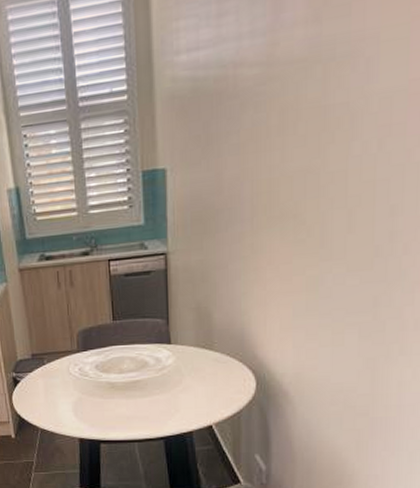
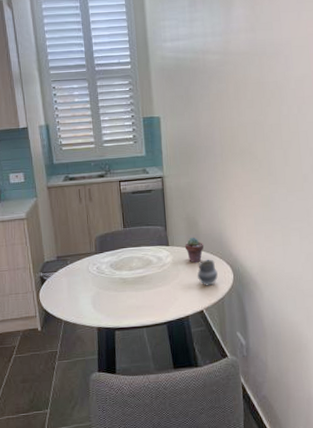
potted succulent: none [192,333,219,367] -> present [184,237,204,263]
cup: none [207,362,234,396] -> present [197,259,218,286]

